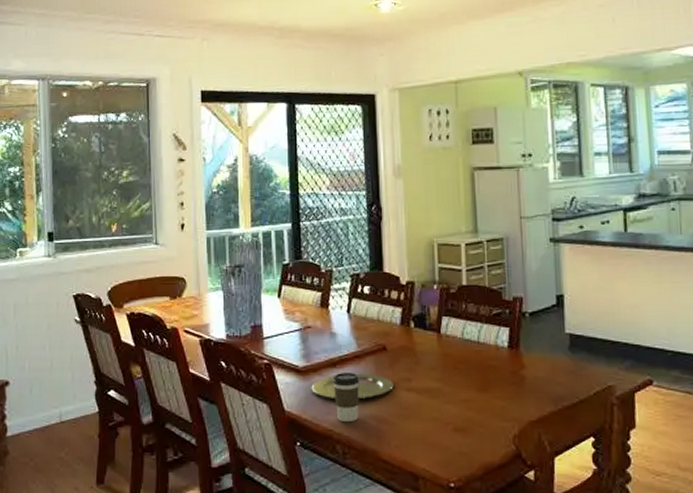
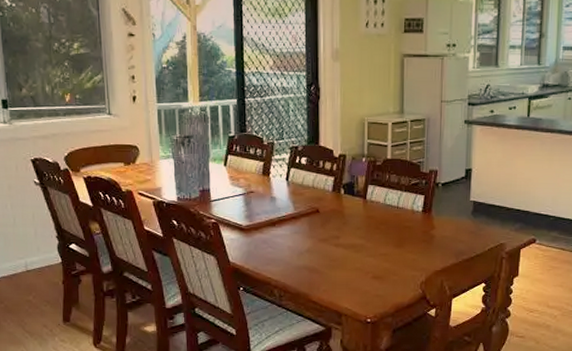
plate: present [311,374,394,399] -> none [253,232,324,252]
coffee cup: present [333,371,360,423] -> none [272,230,296,272]

